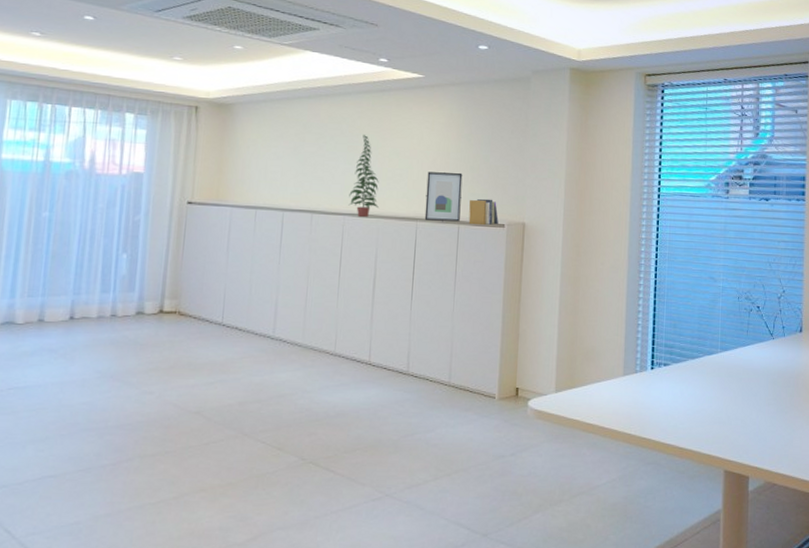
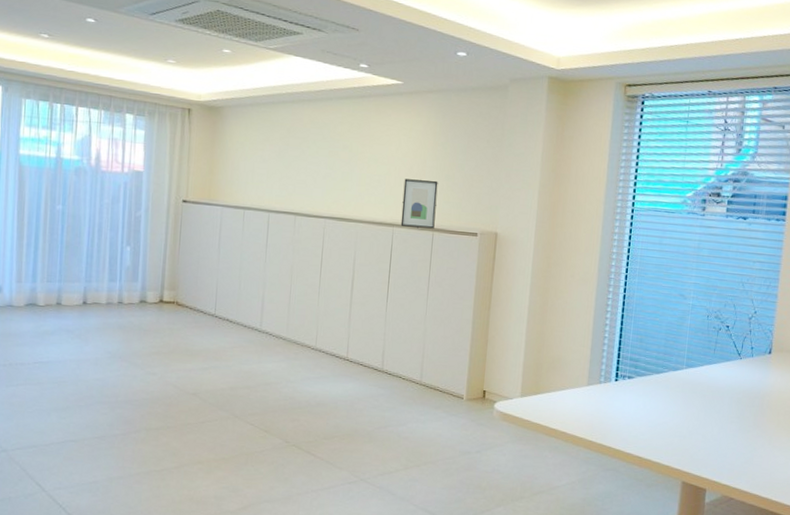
plant: present [348,135,379,218] -> none [329,140,358,222]
books: present [468,198,499,226] -> none [442,207,472,234]

